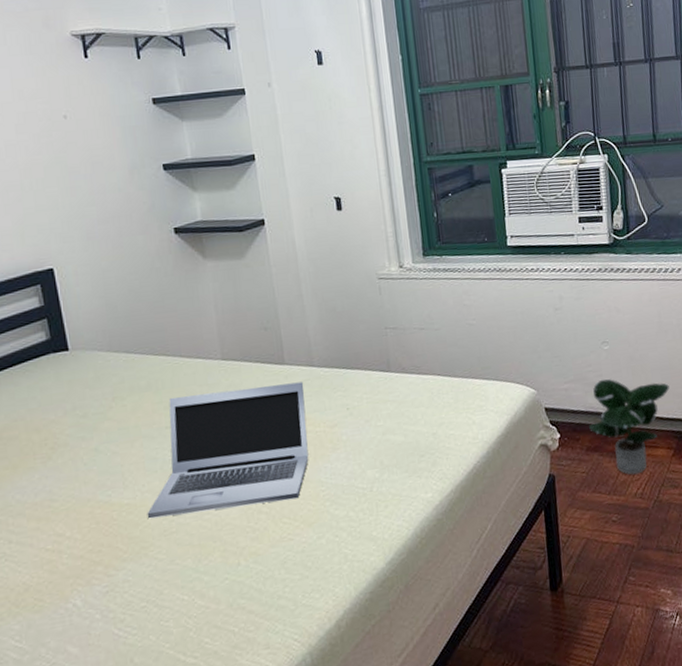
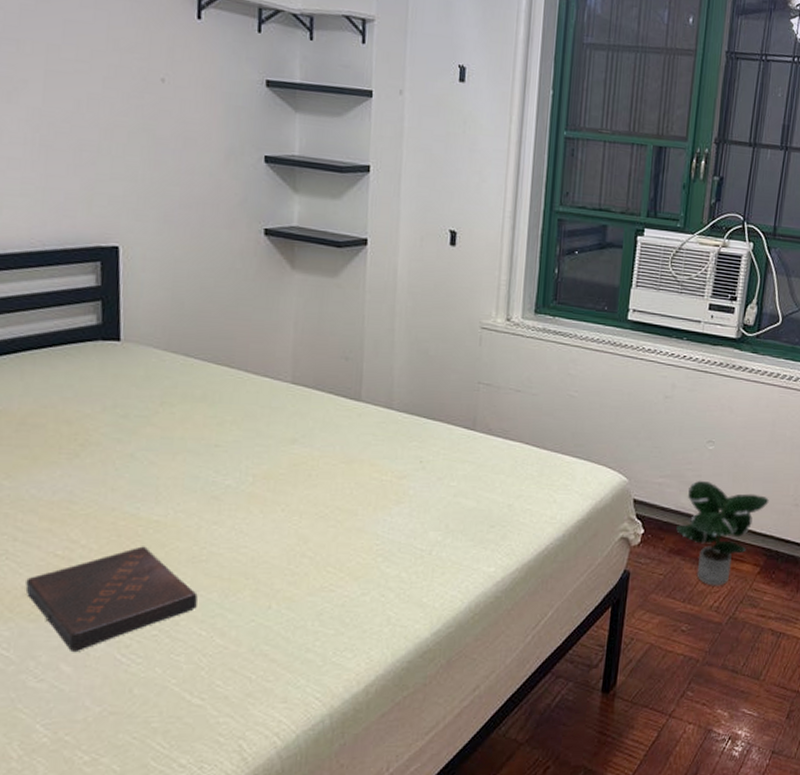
book: none [25,528,176,635] -> present [25,546,198,653]
laptop: present [147,381,309,519] -> none [176,414,378,548]

